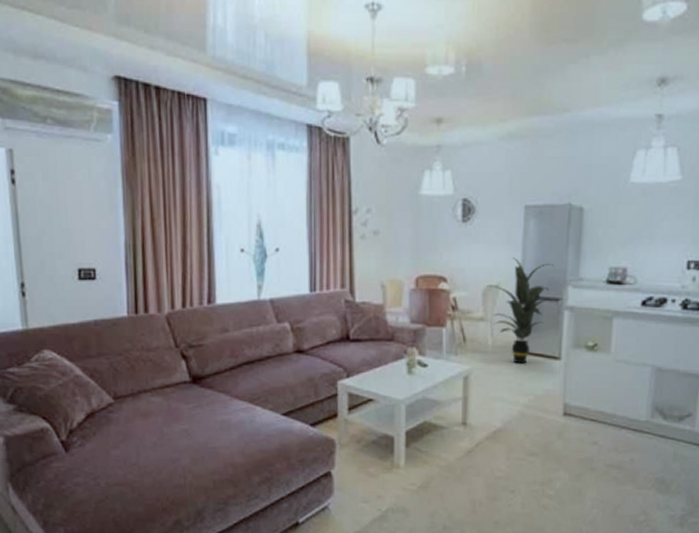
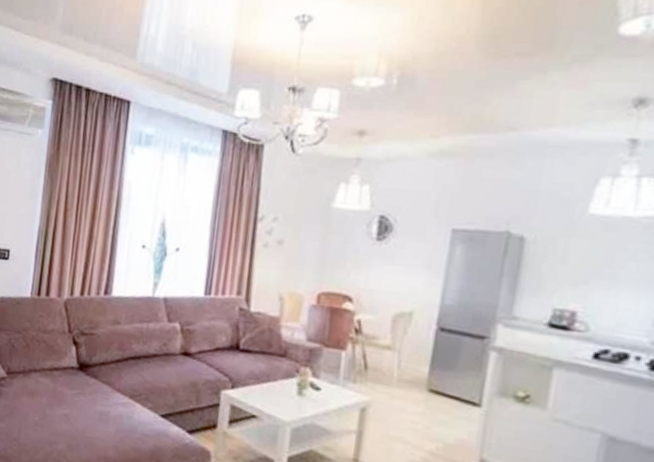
indoor plant: present [486,257,553,364] -> none [397,284,481,405]

